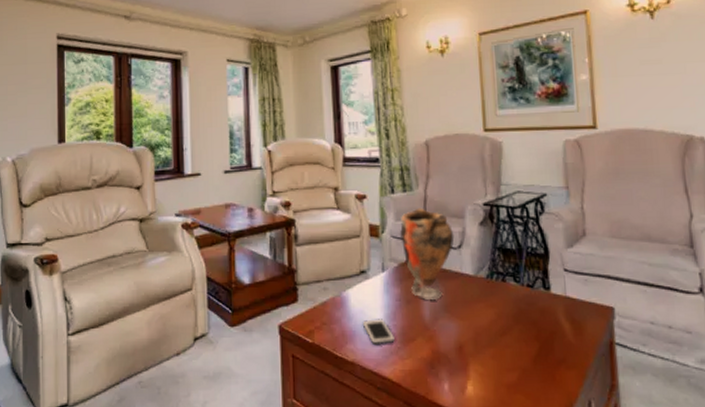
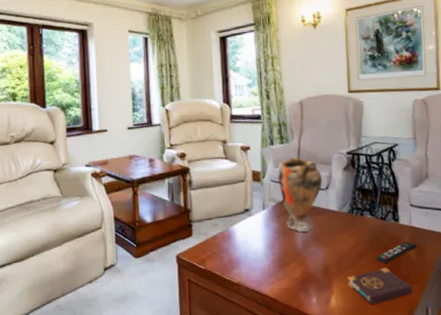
cell phone: present [362,319,395,344] -> none [246,248,273,269]
book: none [487,348,571,395] -> present [347,268,413,305]
remote control: none [523,315,574,342] -> present [376,241,417,263]

